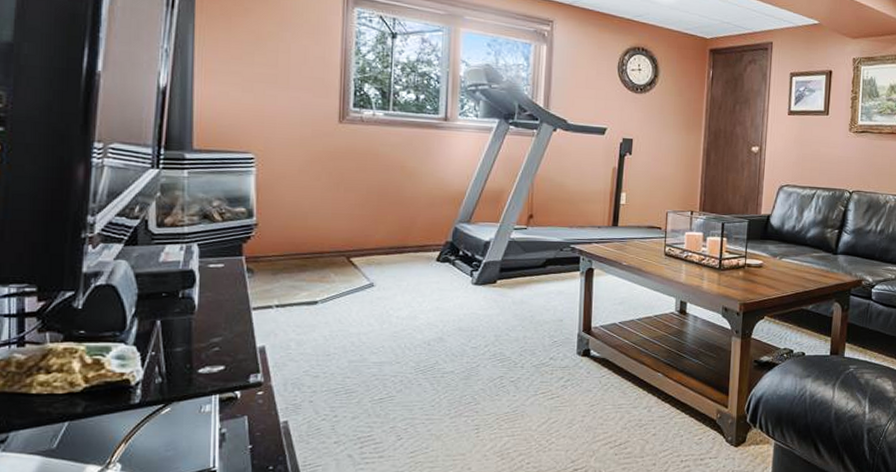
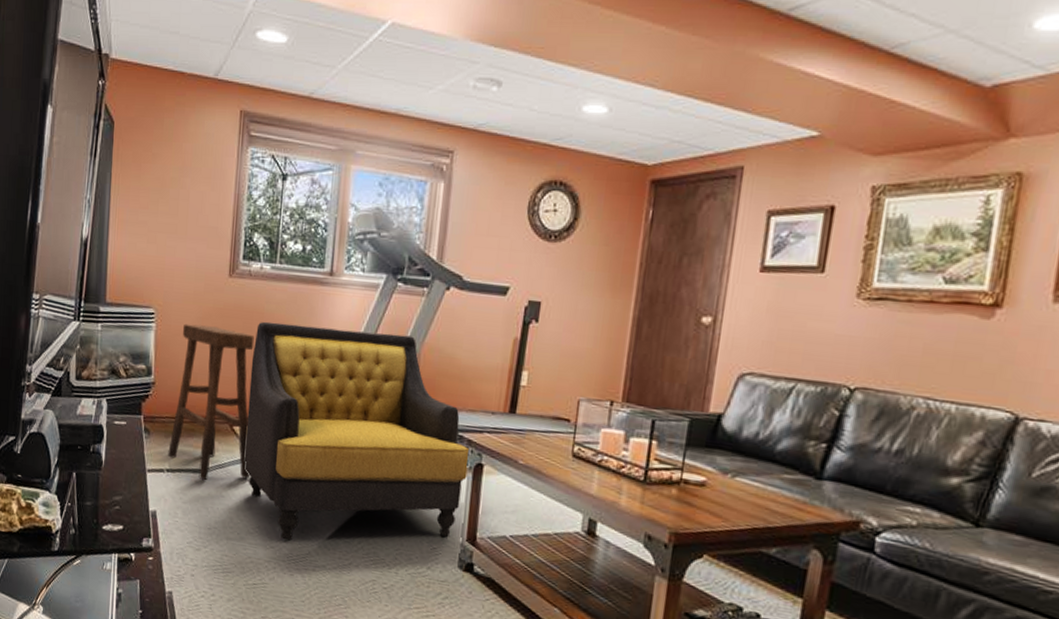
stool: none [276,167,372,311] -> present [168,323,255,481]
armchair: none [364,162,581,354] -> present [244,321,470,541]

